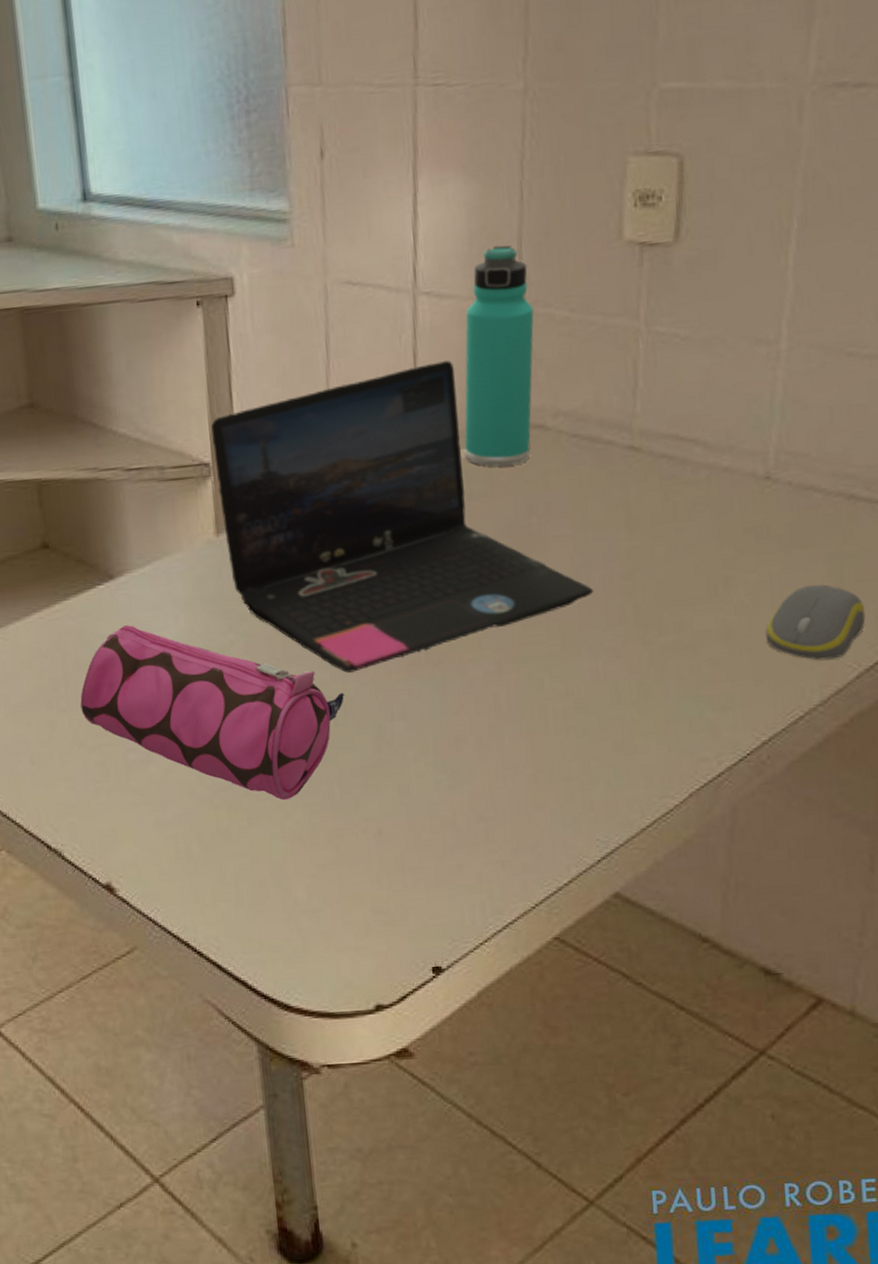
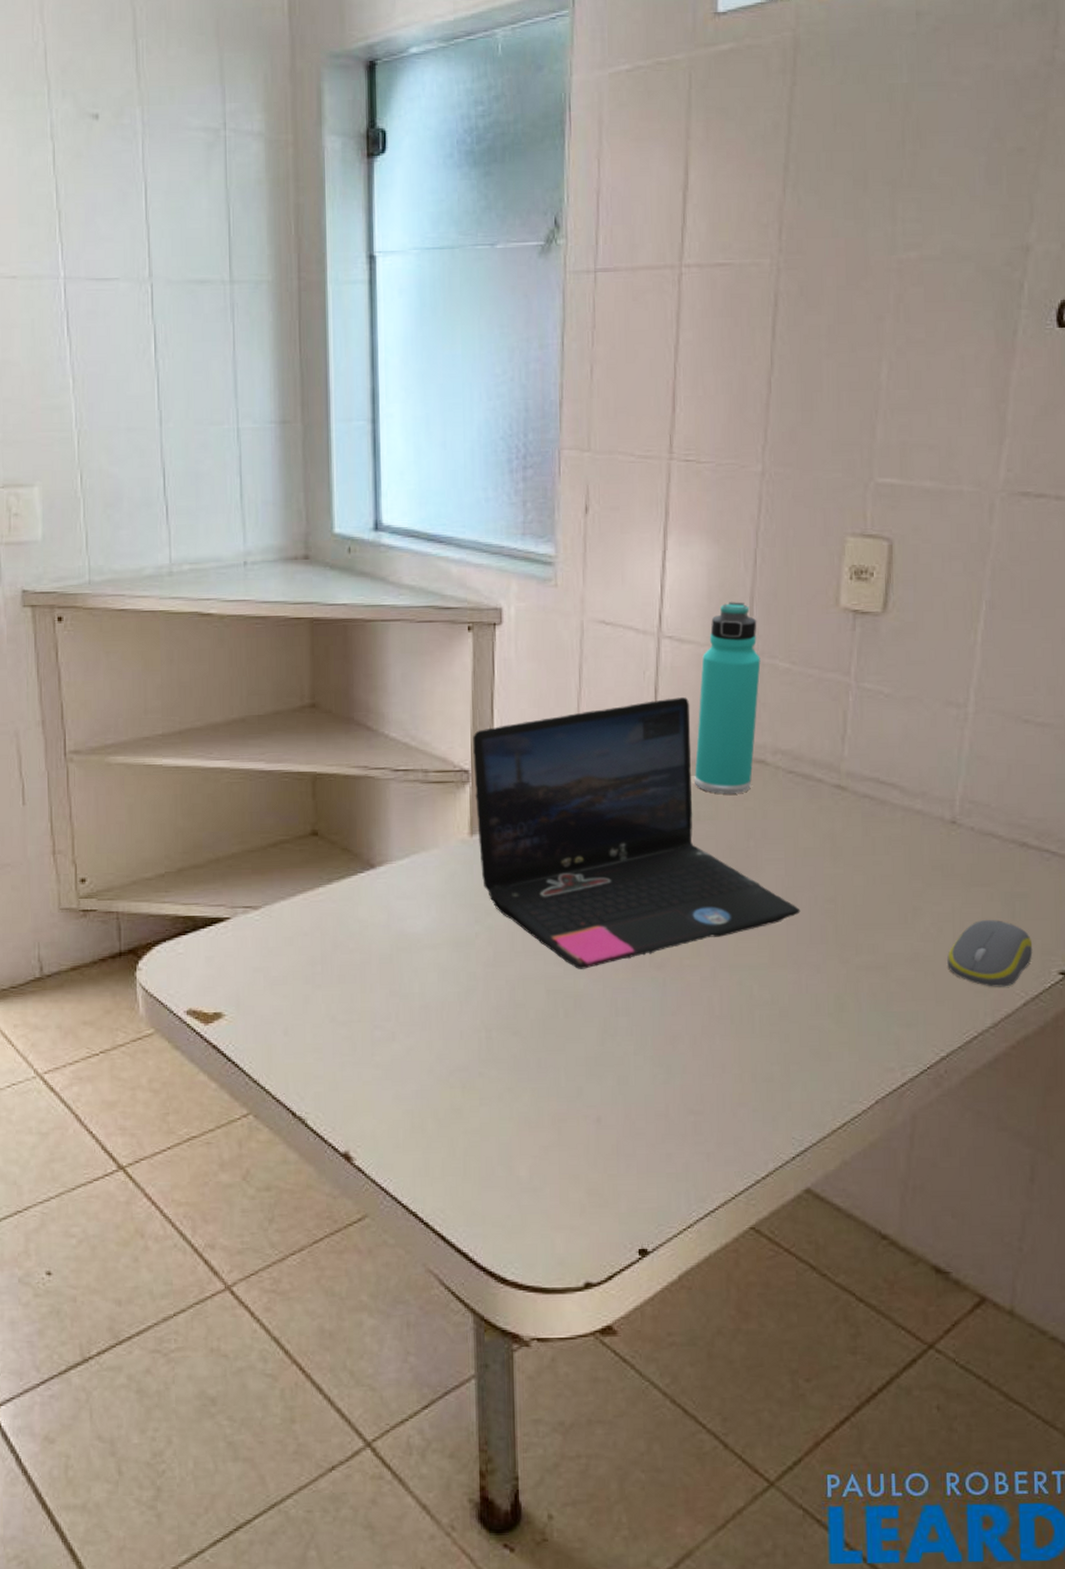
pencil case: present [80,625,344,801] -> none [334,911,575,1084]

